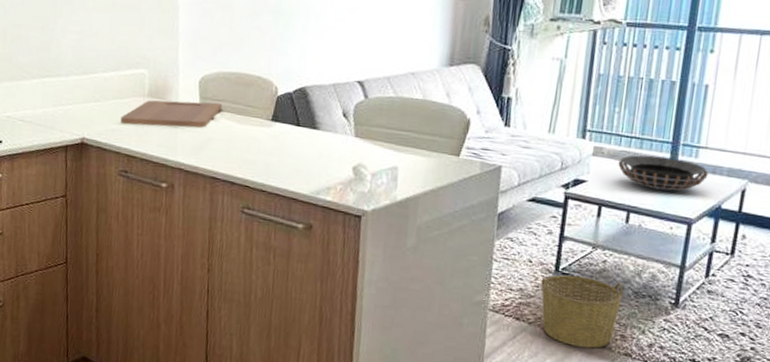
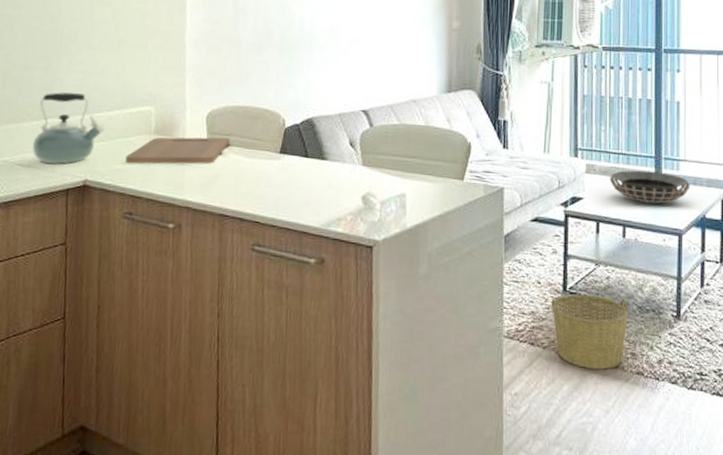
kettle: none [32,52,101,122] -> present [32,92,105,164]

